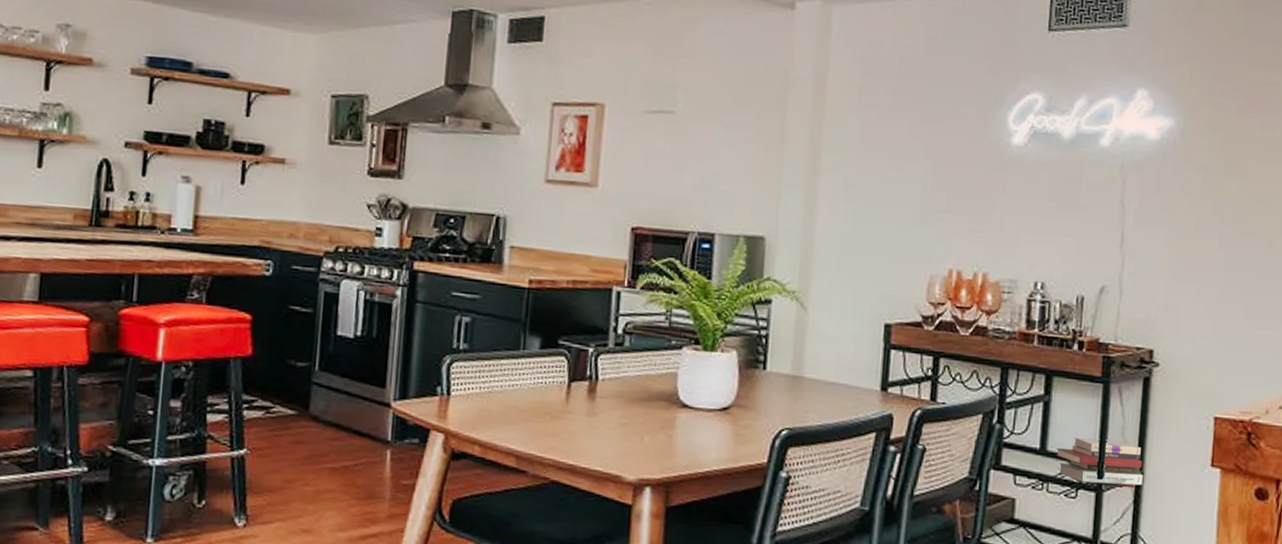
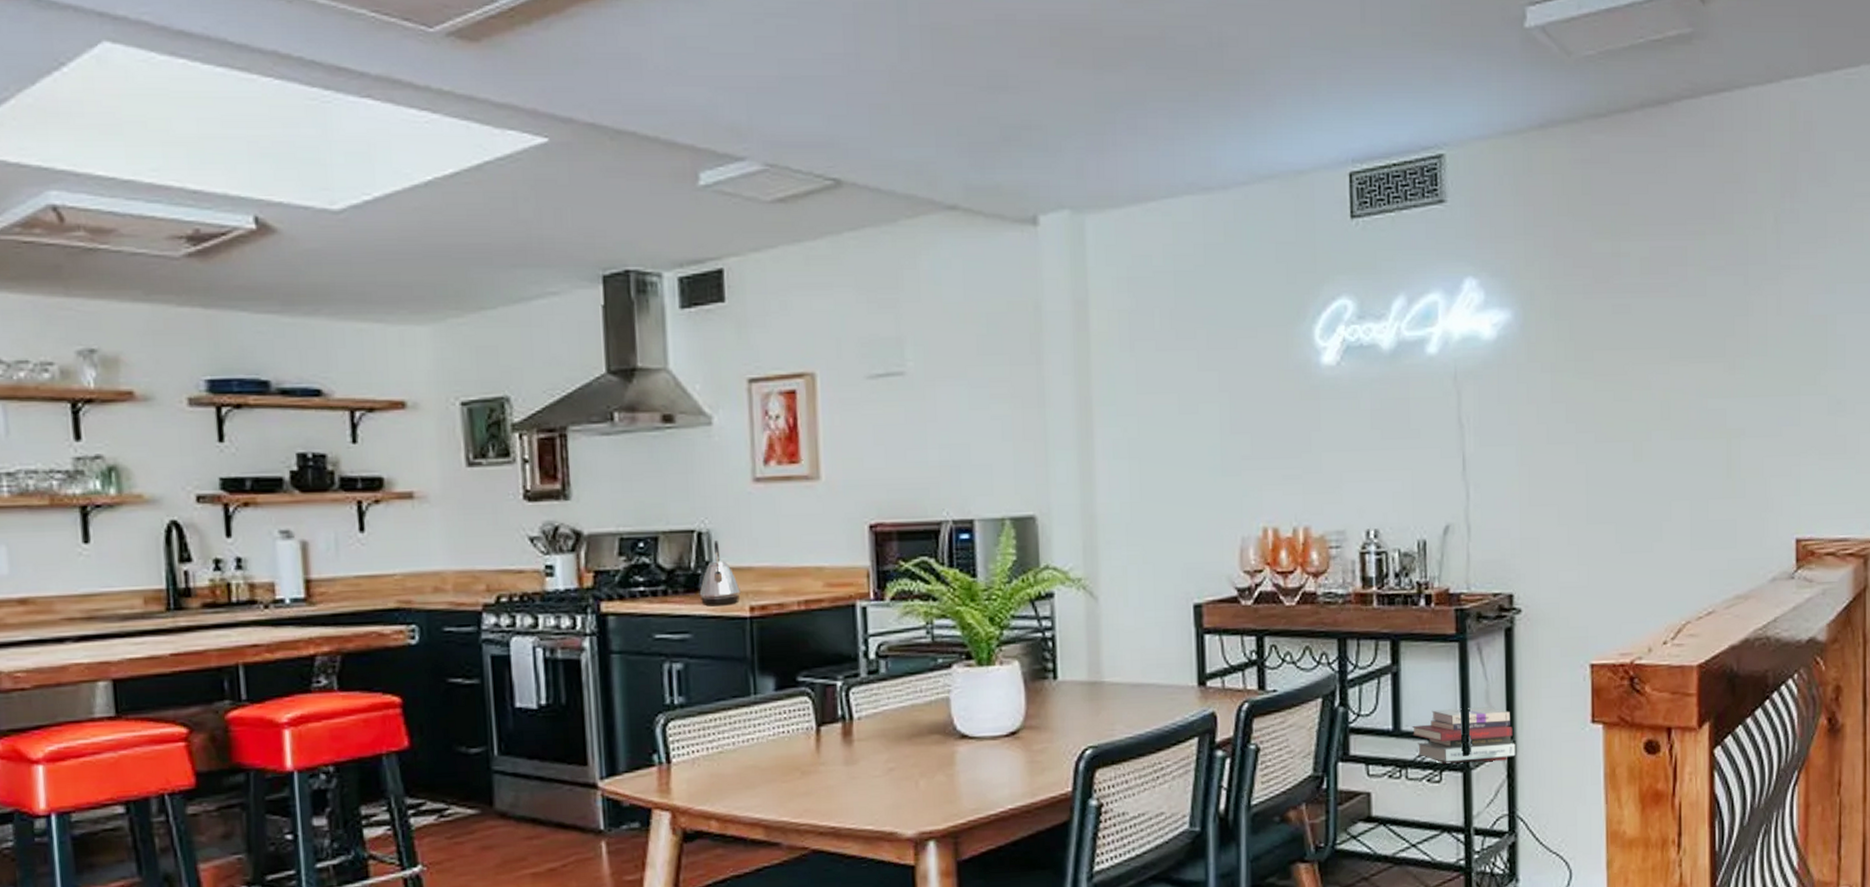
kettle: none [491,225,524,277] -> present [699,540,742,607]

